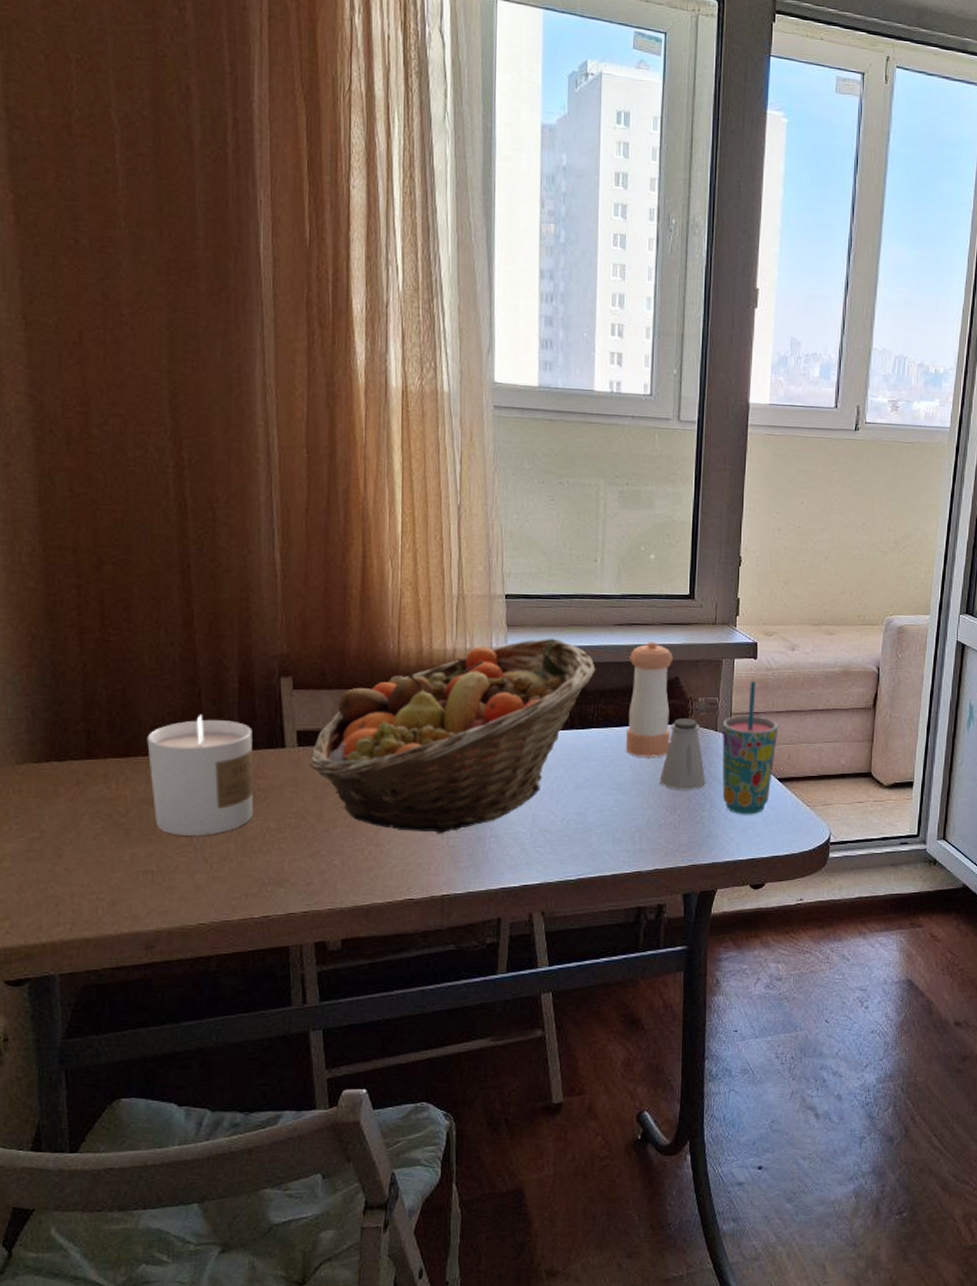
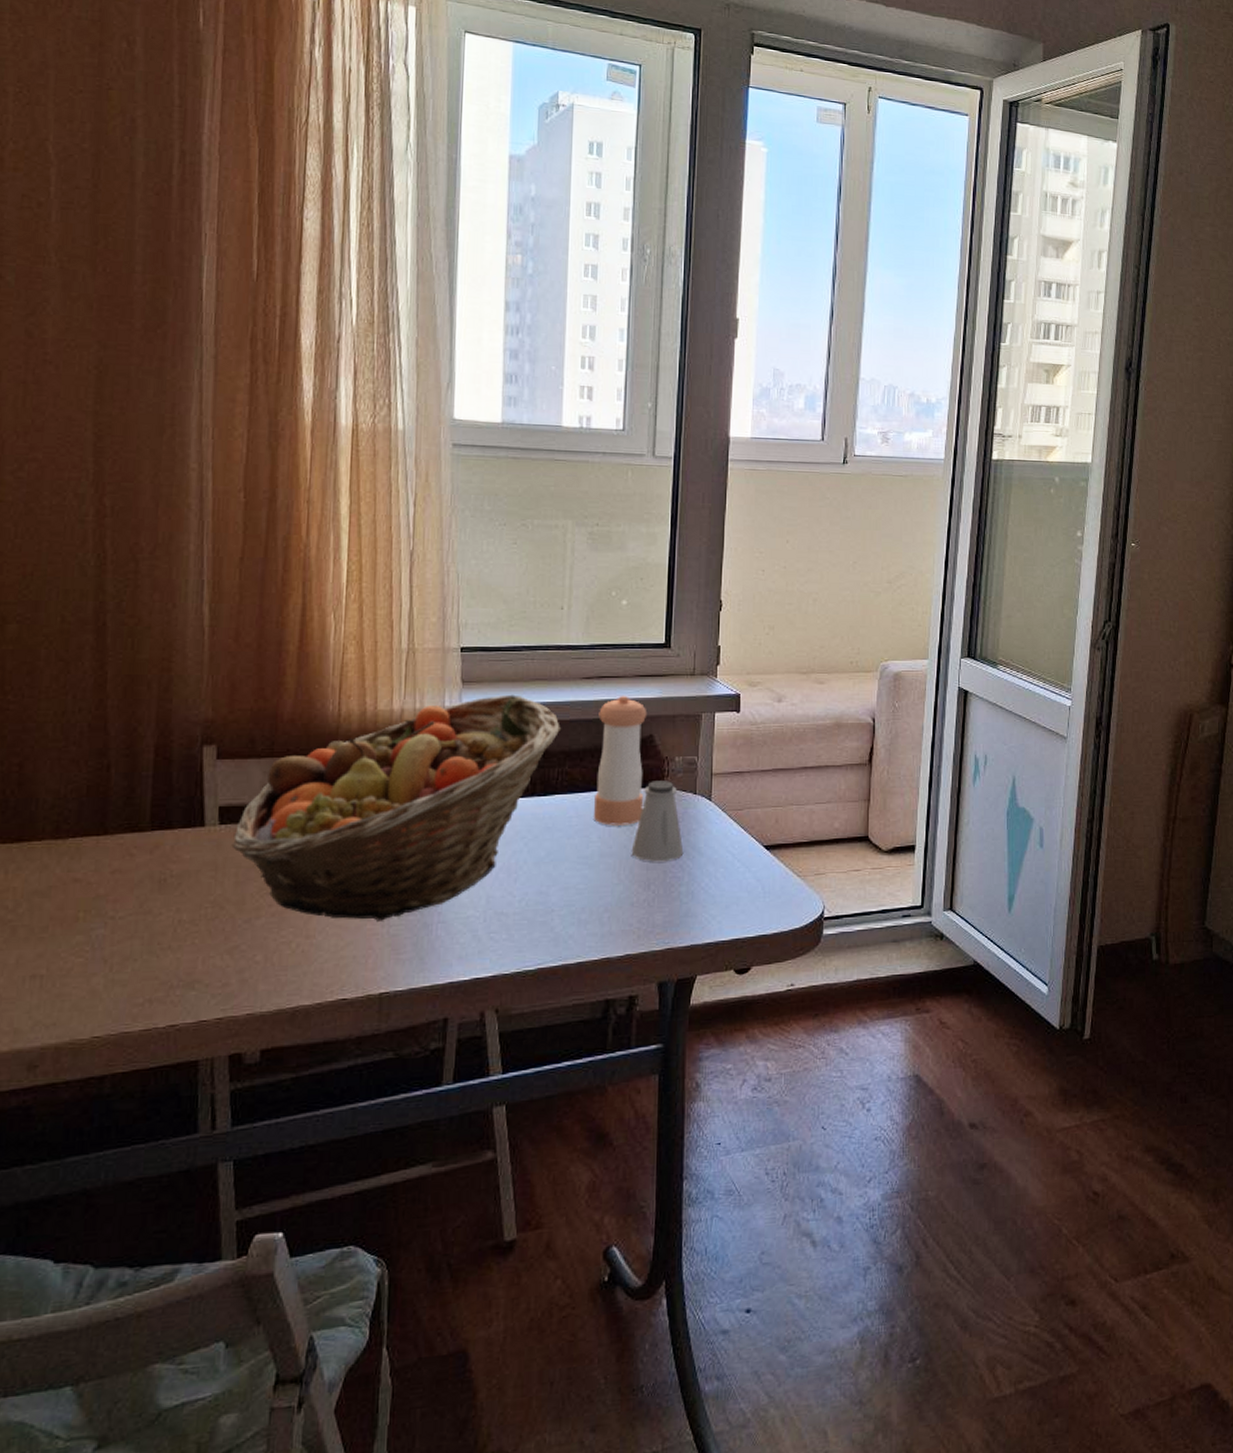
candle: present [147,715,253,835] -> none [44,791,168,932]
cup: present [722,681,778,815] -> none [701,737,764,889]

